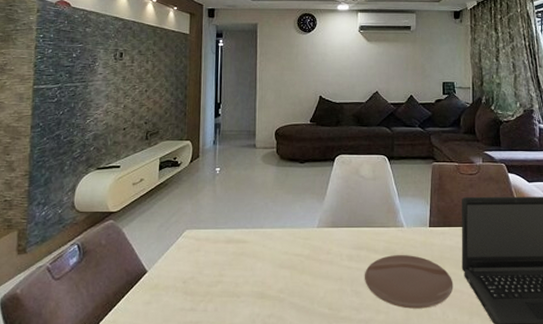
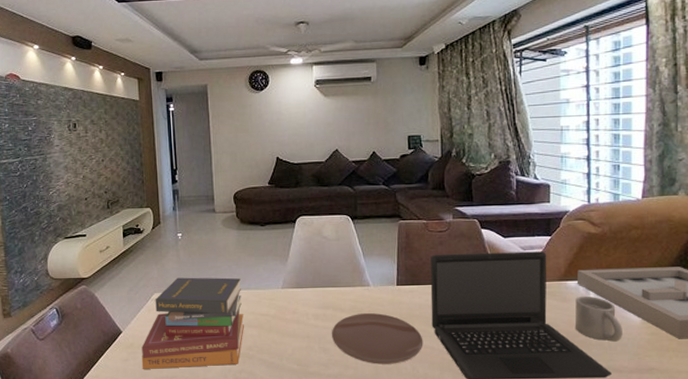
books: none [165,214,277,313] -> present [141,277,244,369]

